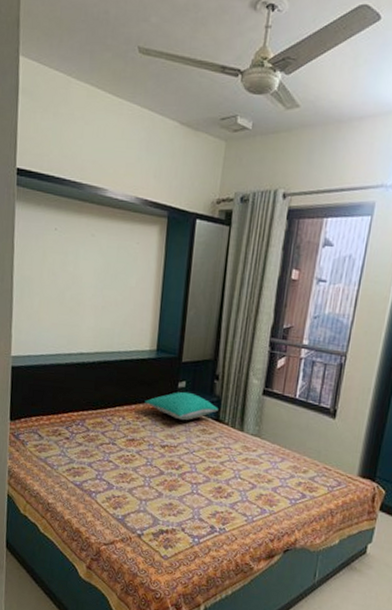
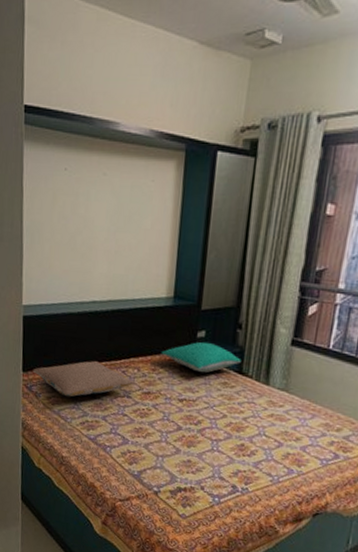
pillow: none [20,409,120,445] -> present [33,360,135,397]

